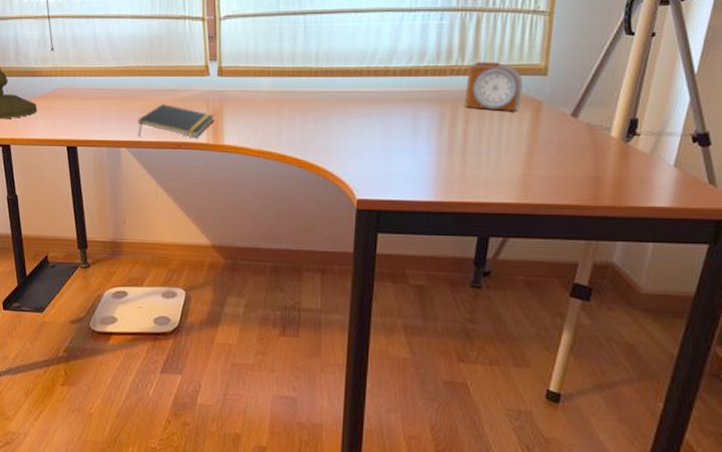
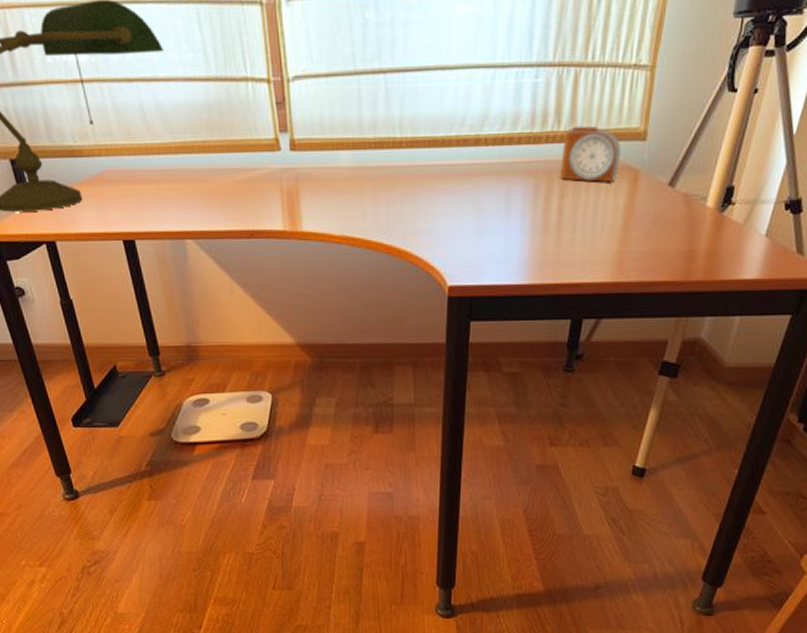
notepad: present [137,104,214,137] -> none [202,186,289,226]

